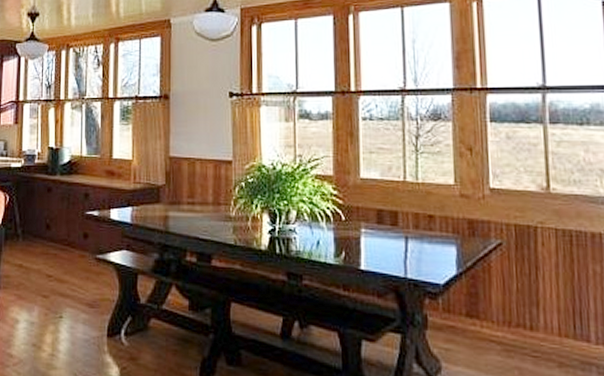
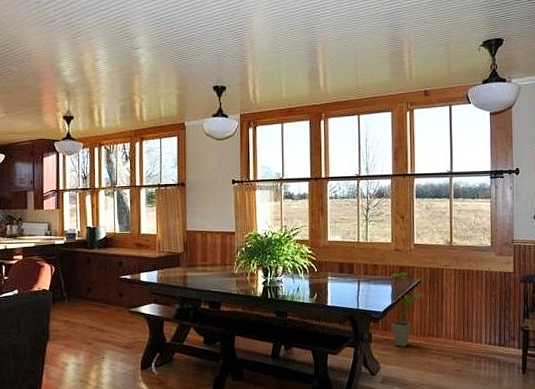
house plant: none [452,228,514,340] -> present [389,272,428,347]

